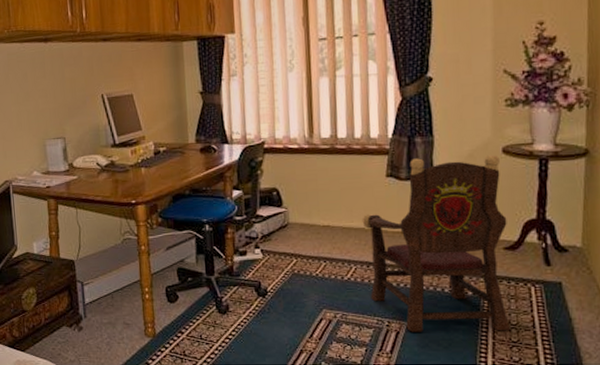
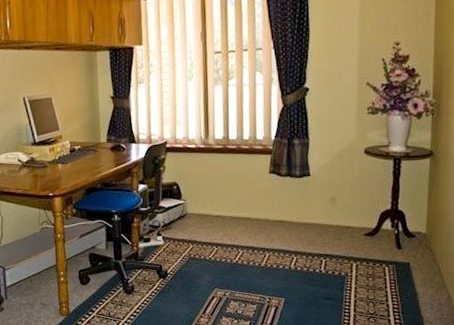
armchair: present [362,155,509,332] -> none [248,155,368,307]

